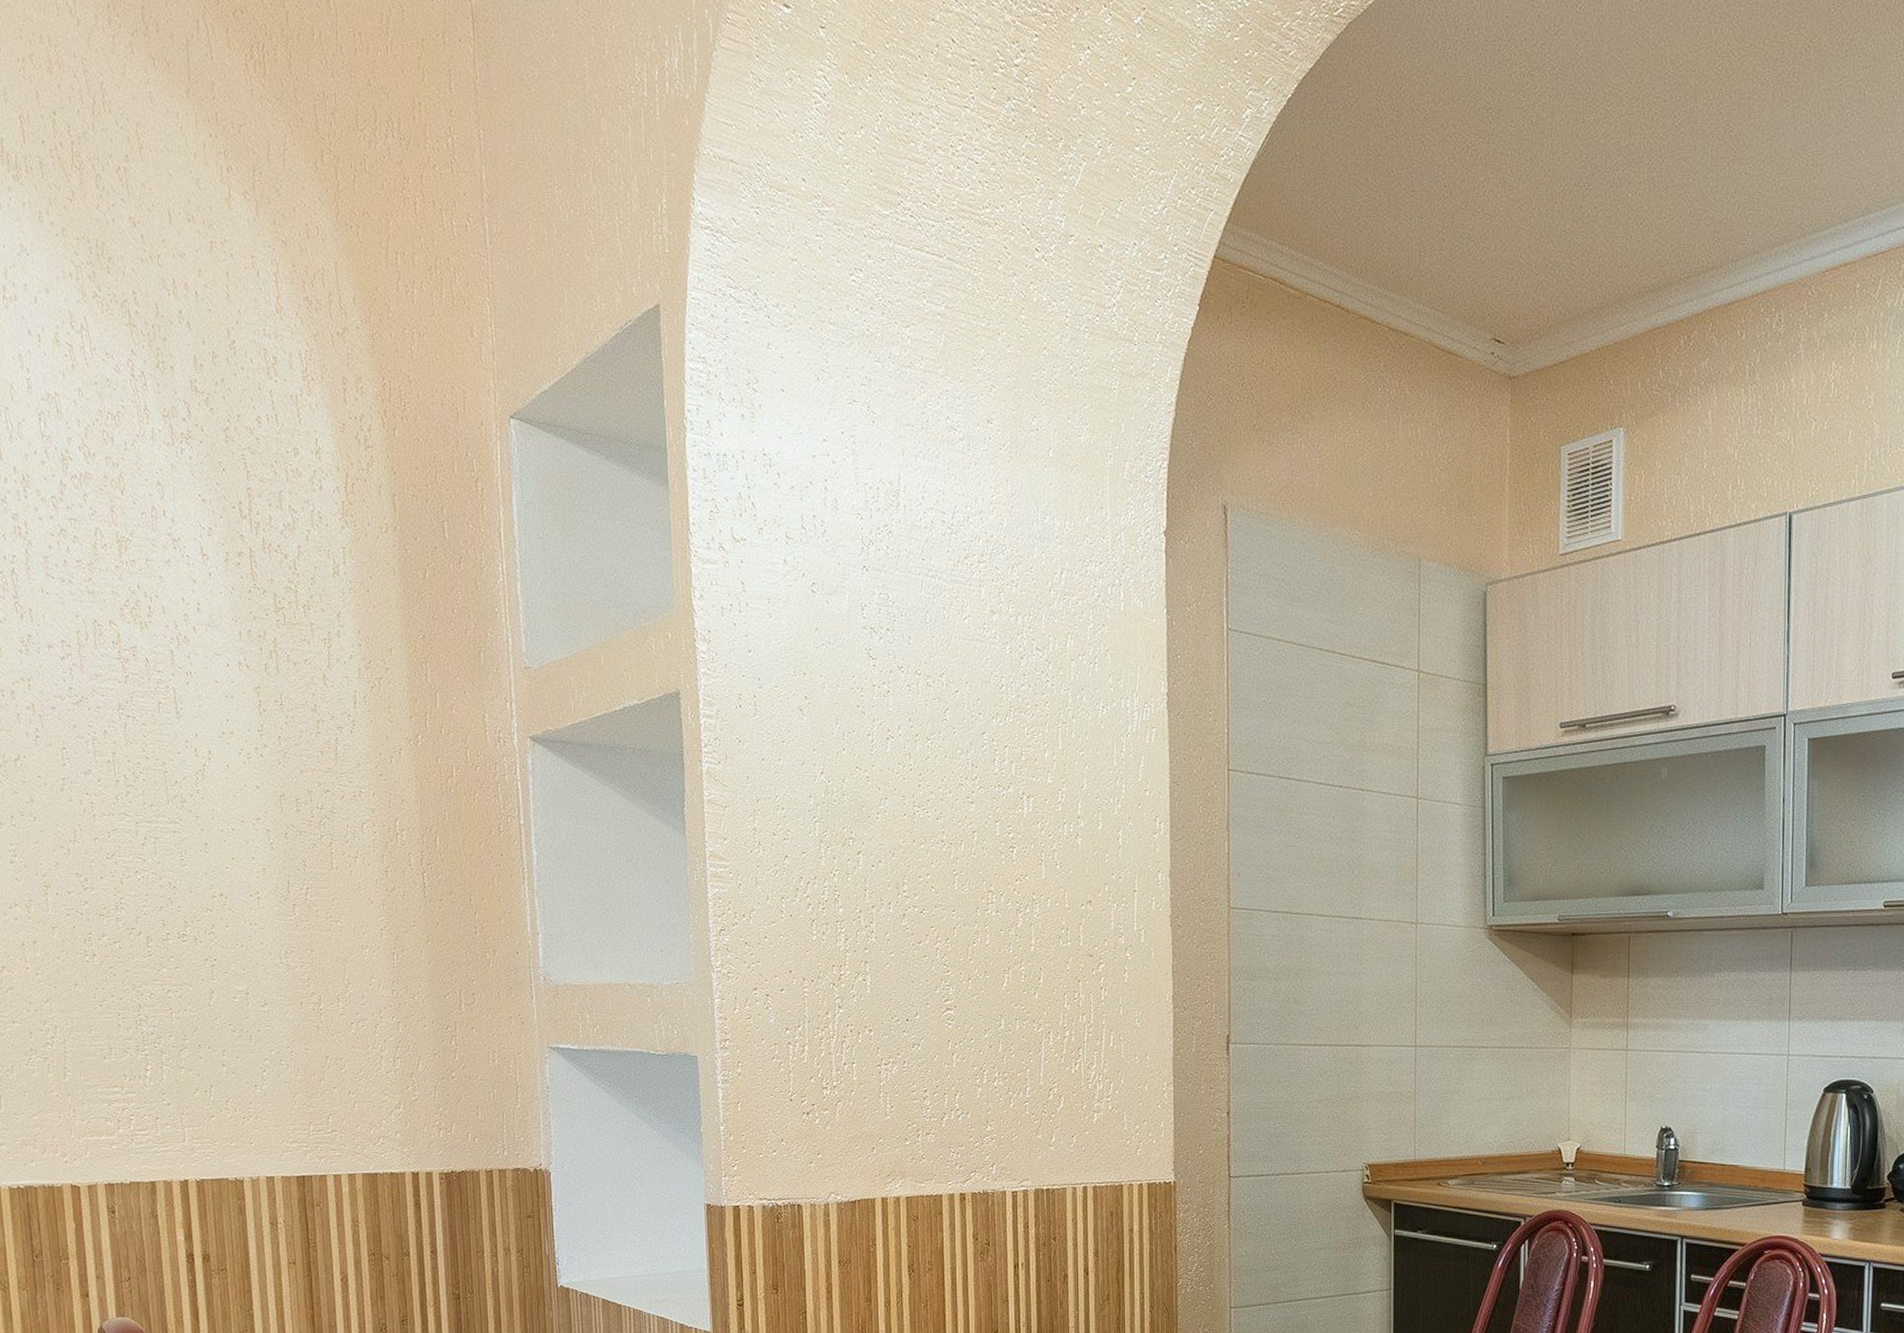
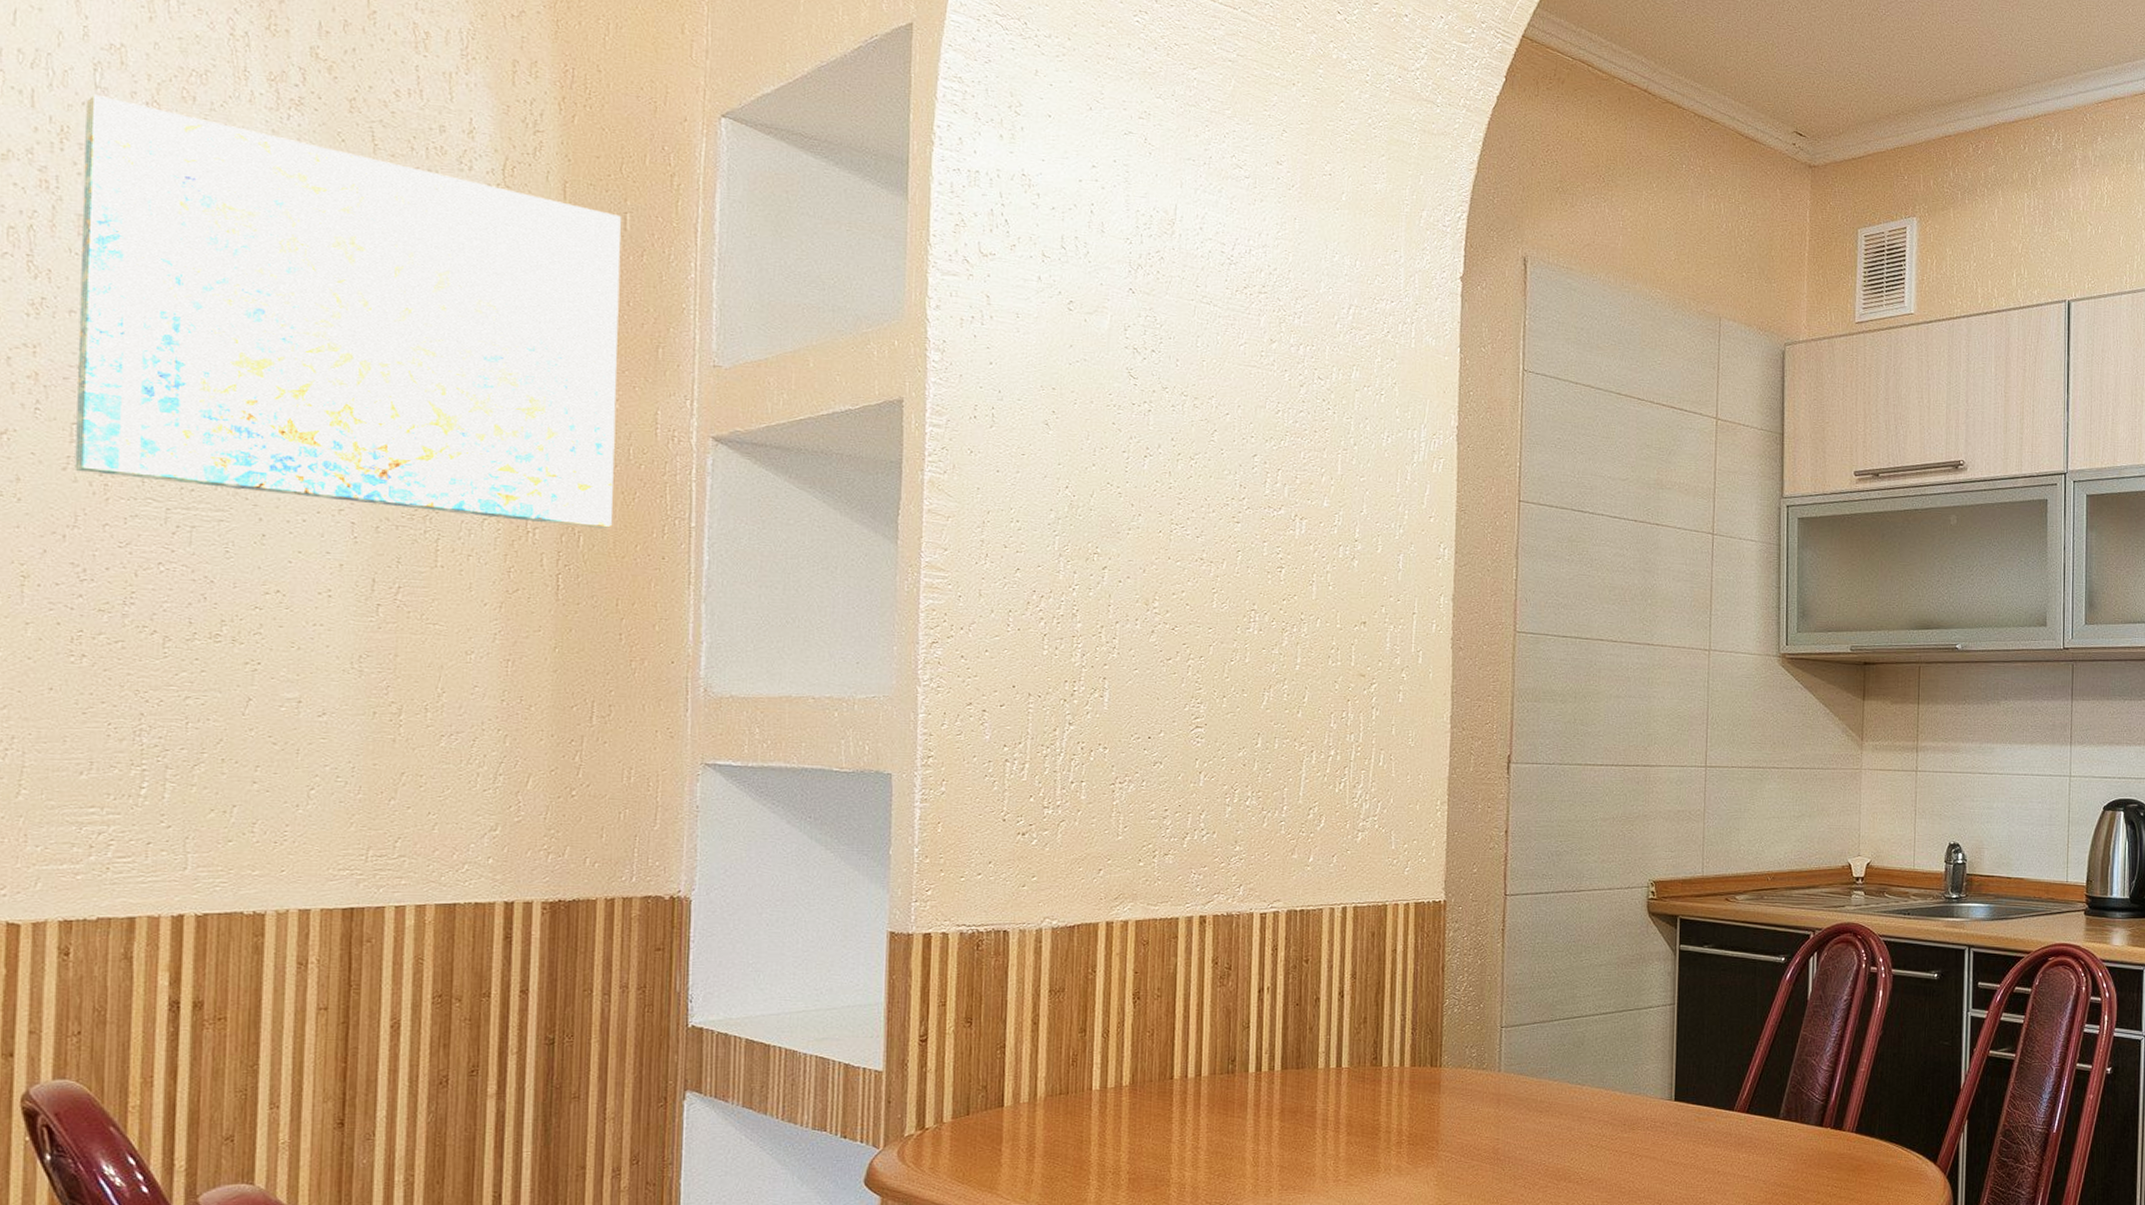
wall art: none [37,443,460,829] -> present [74,94,621,529]

